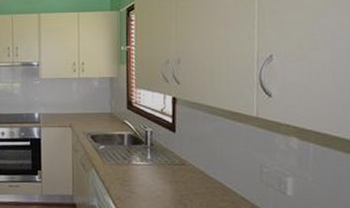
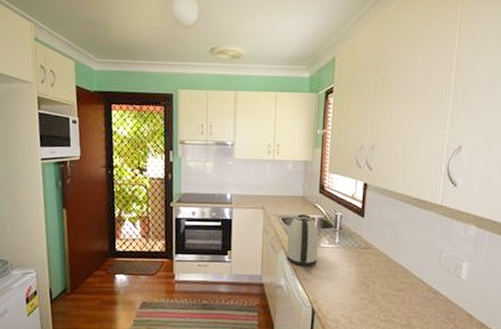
kettle: none [97,131,130,186] -> present [286,214,319,267]

